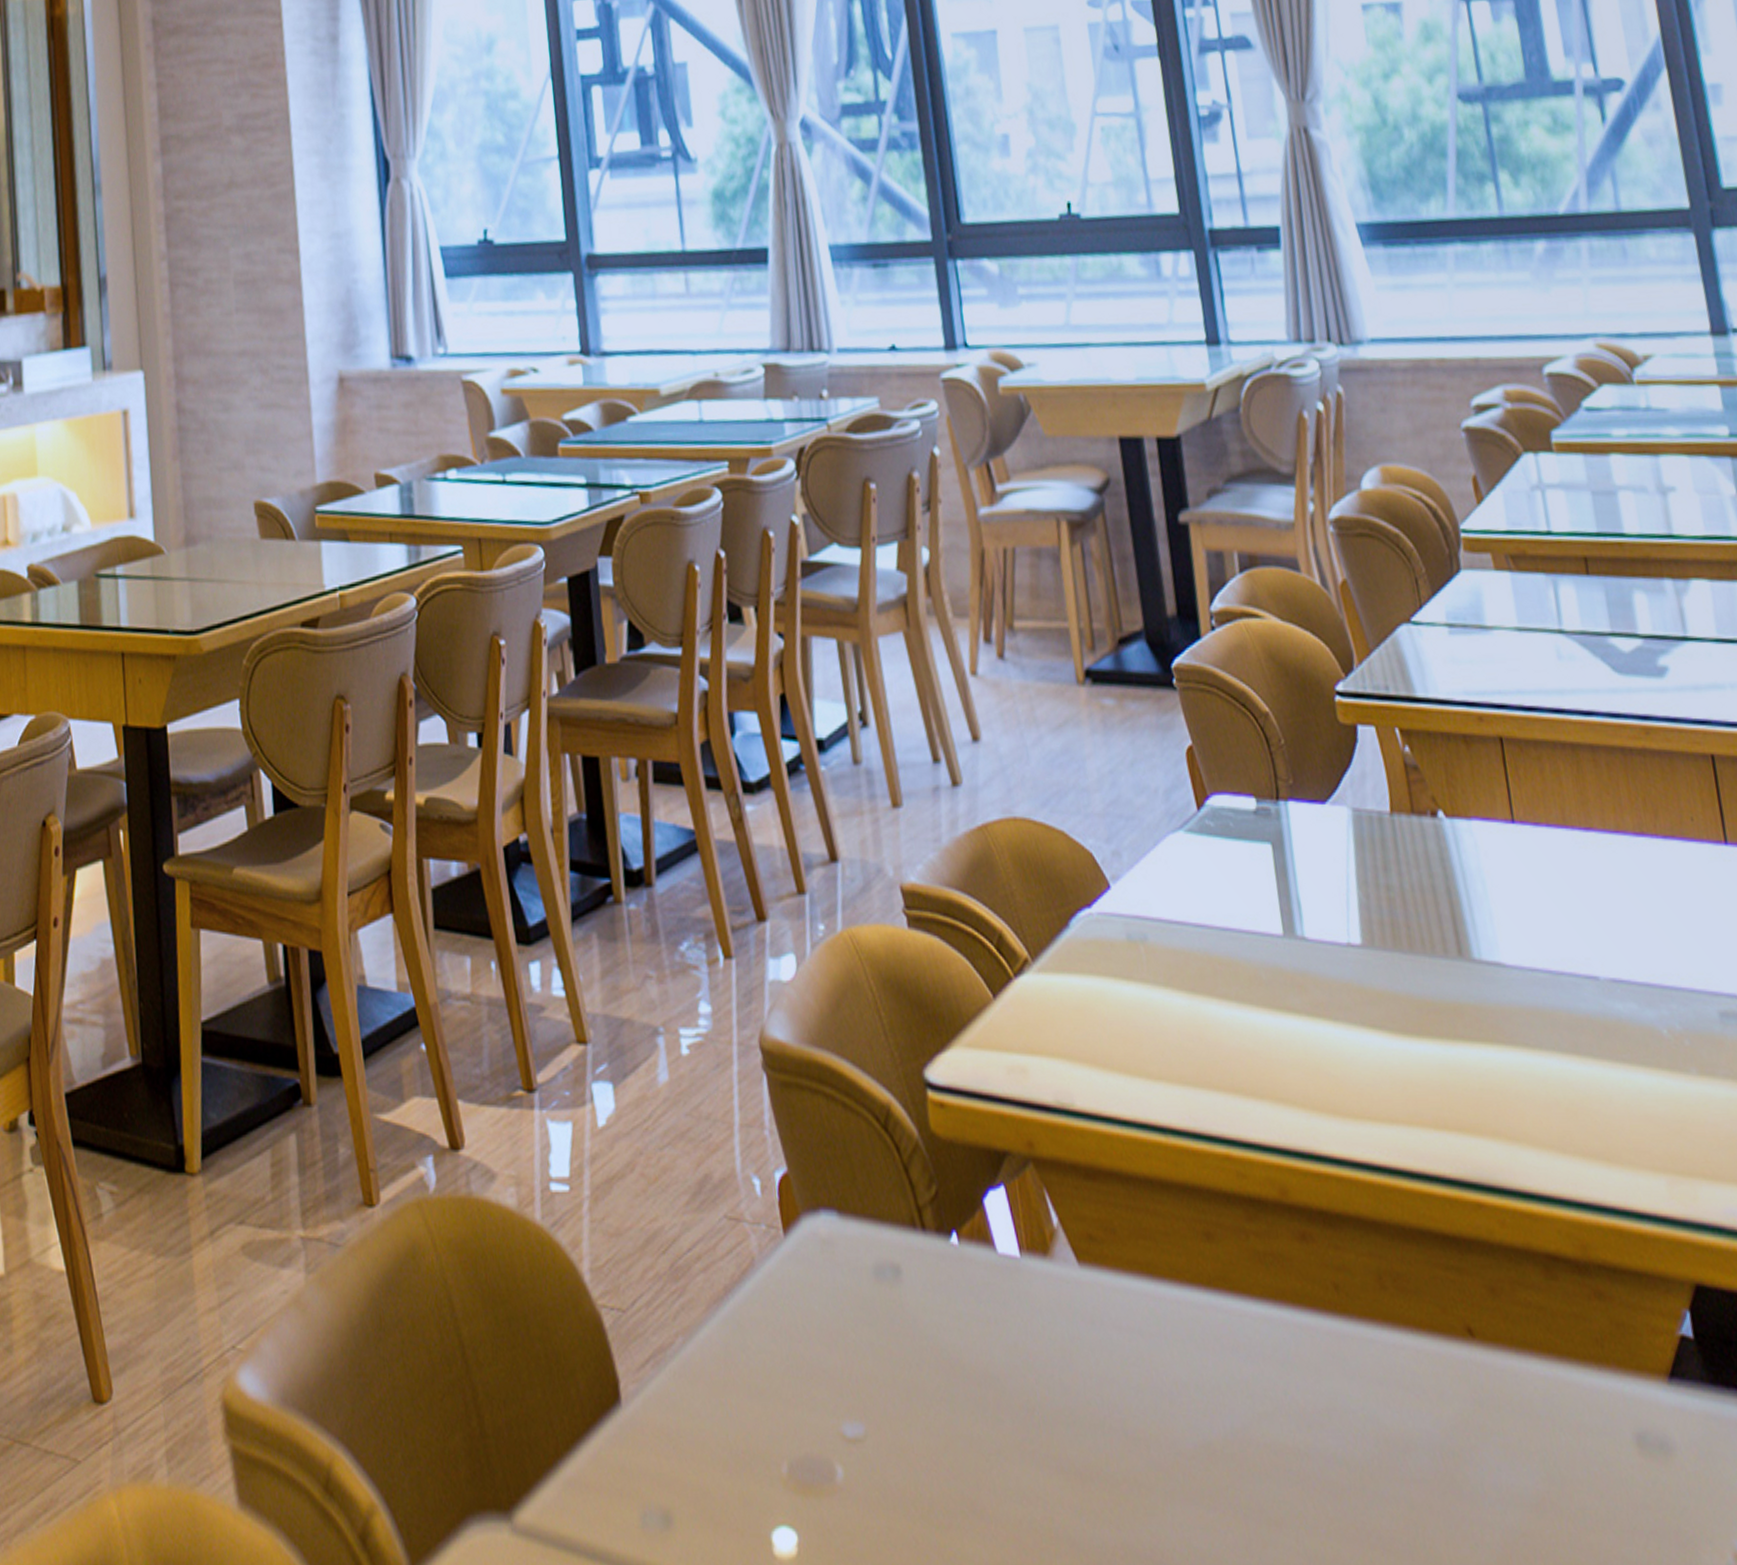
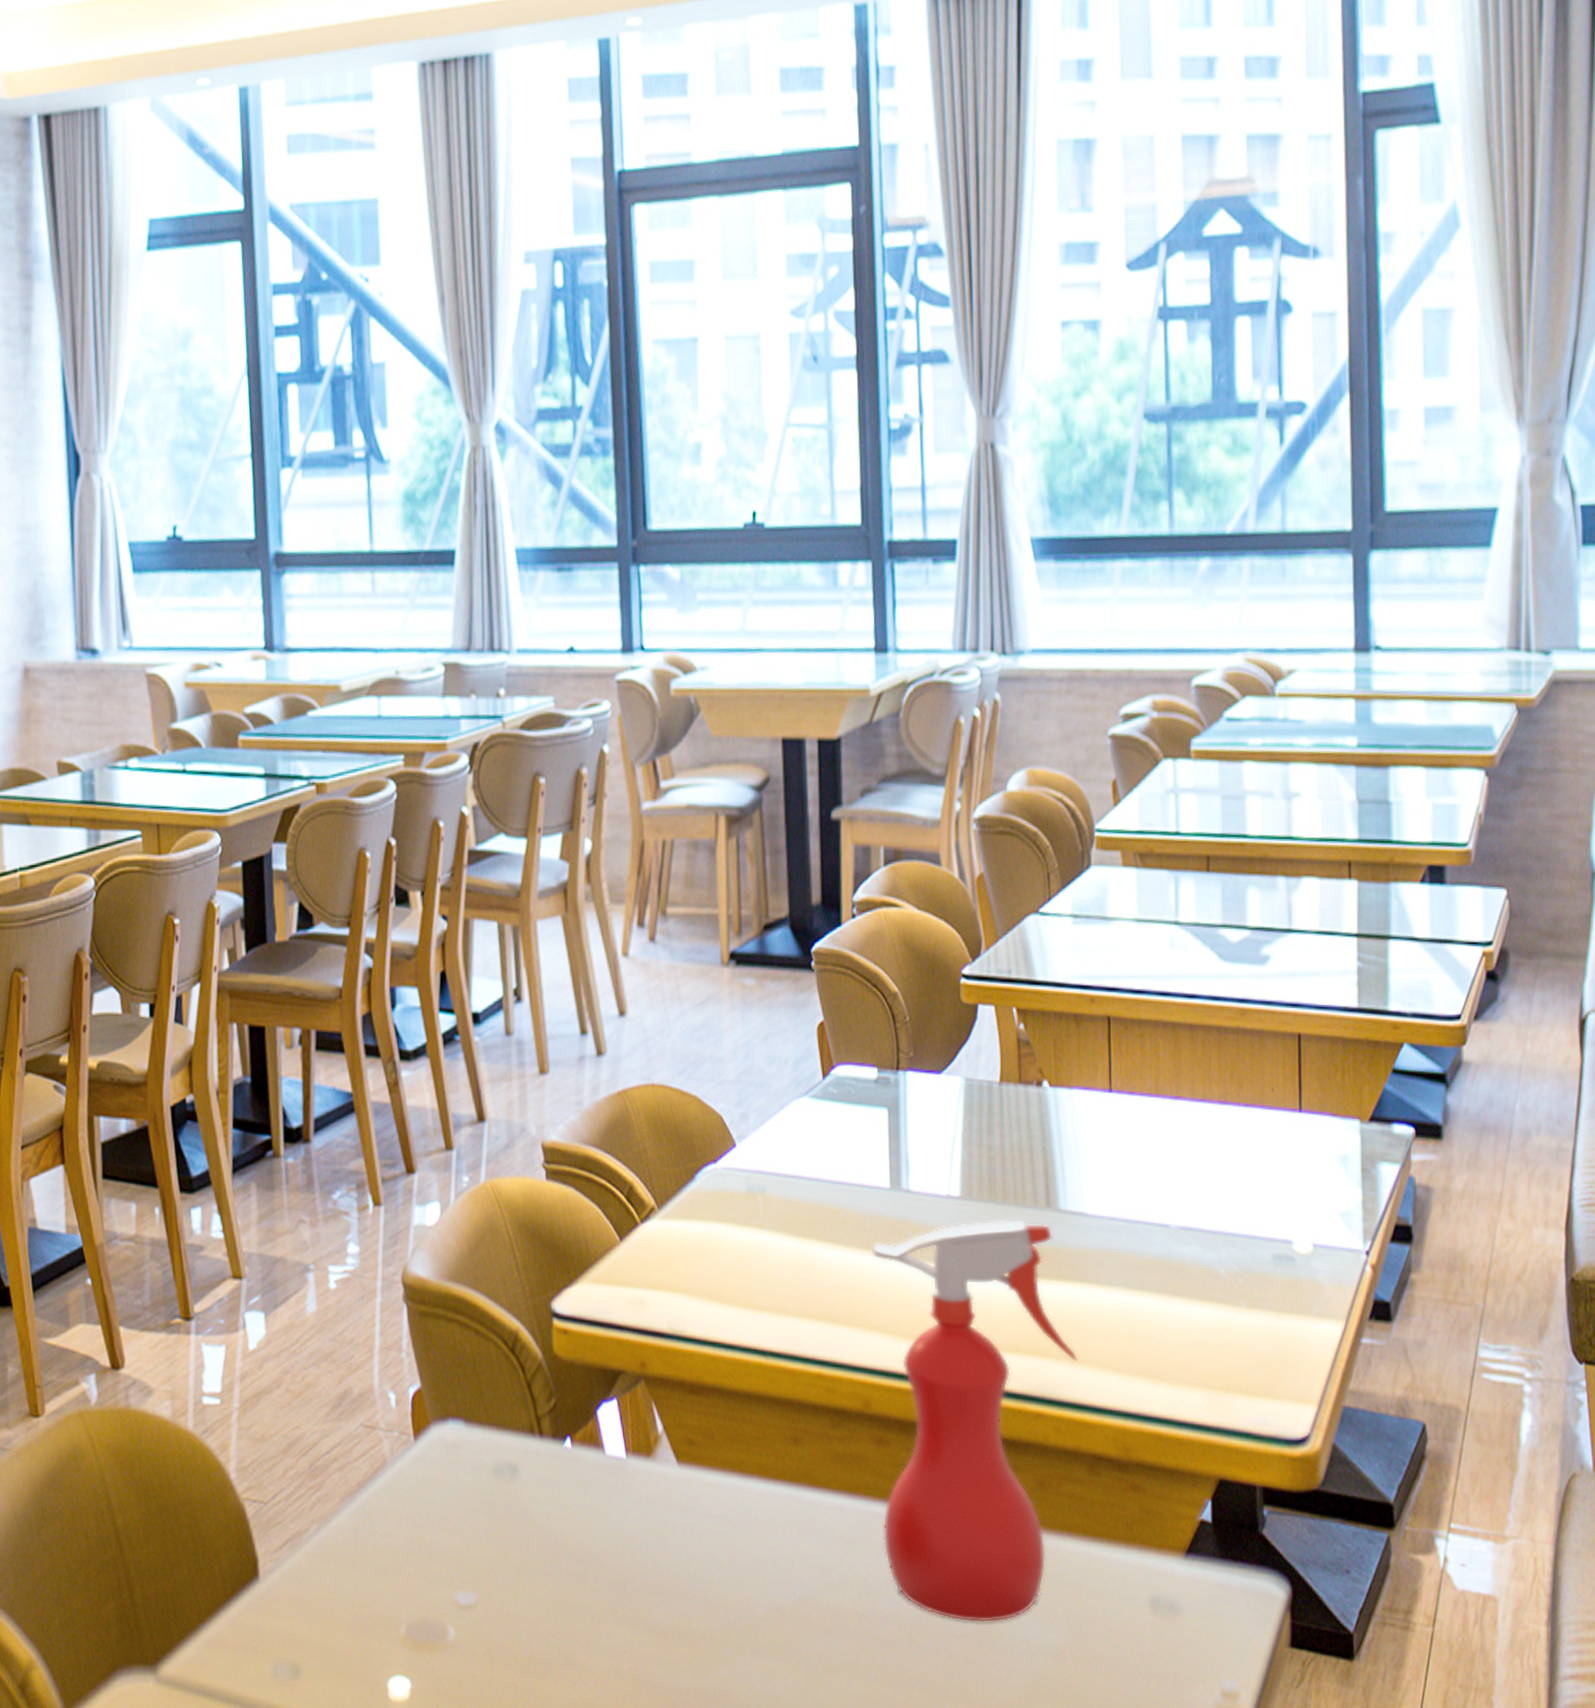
spray bottle: none [1270,970,1515,1463] -> present [871,1218,1078,1622]

